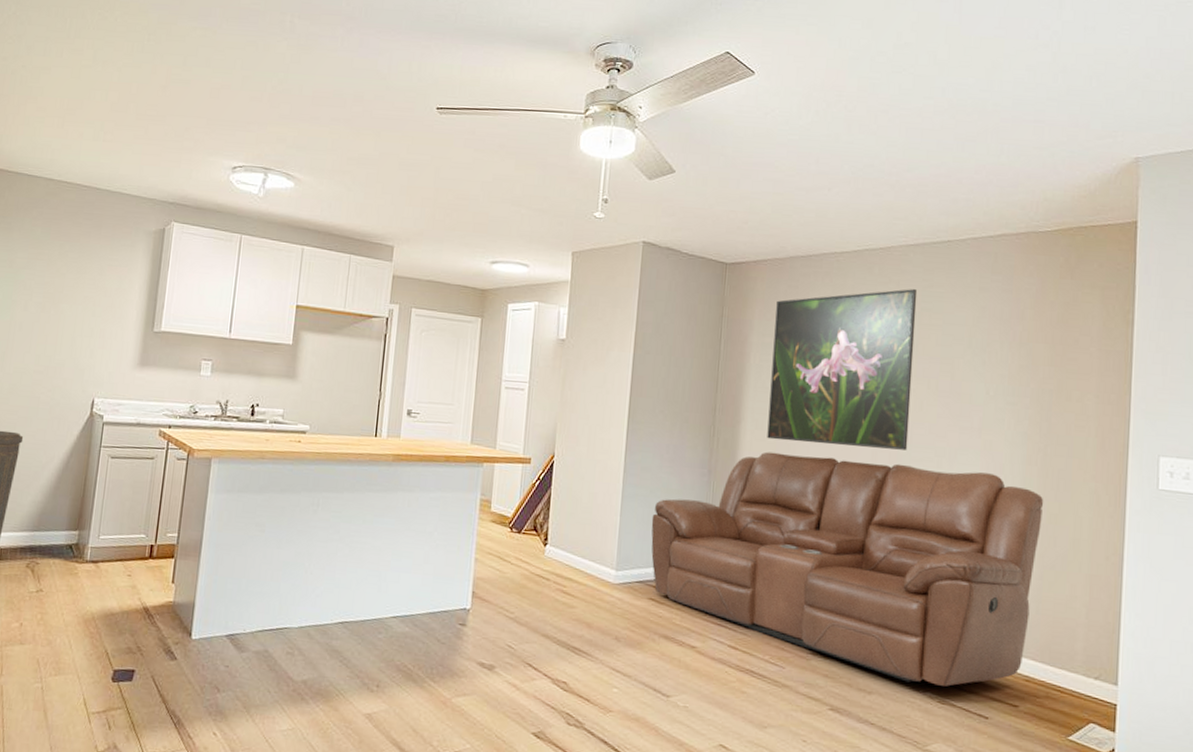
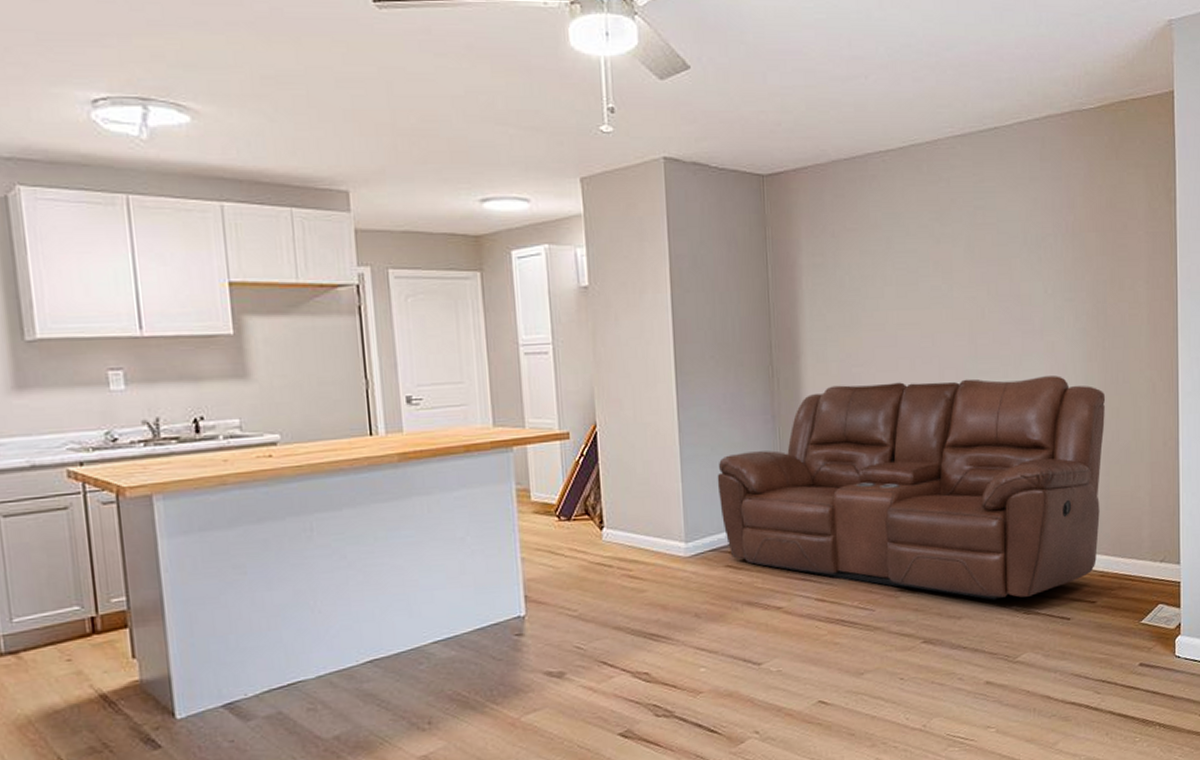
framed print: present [767,289,918,450] -> none [823,186,974,372]

